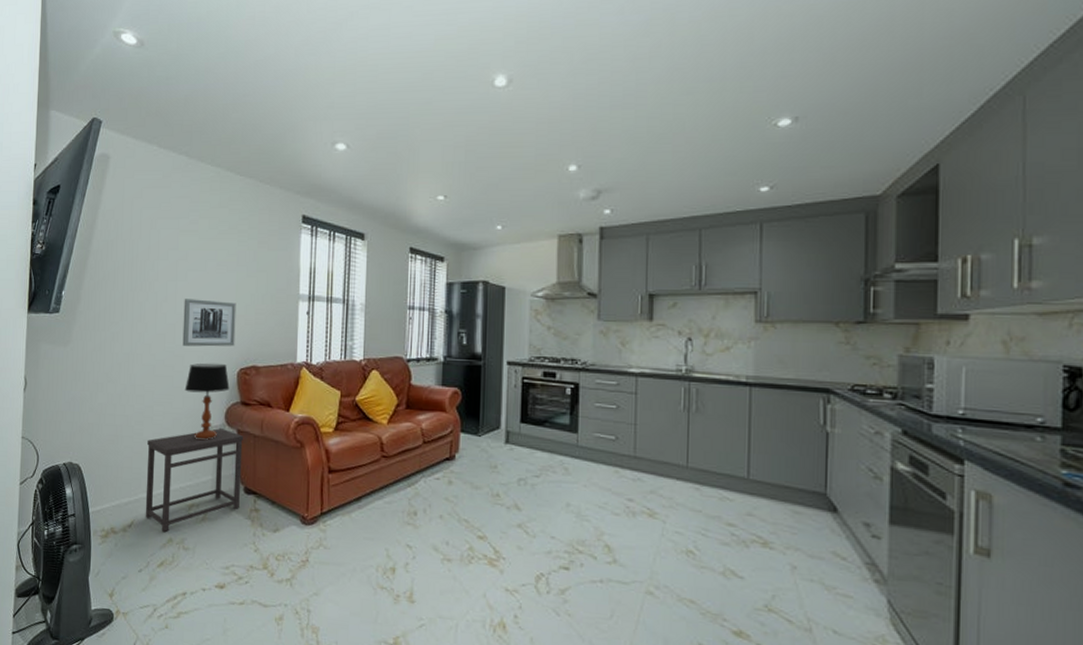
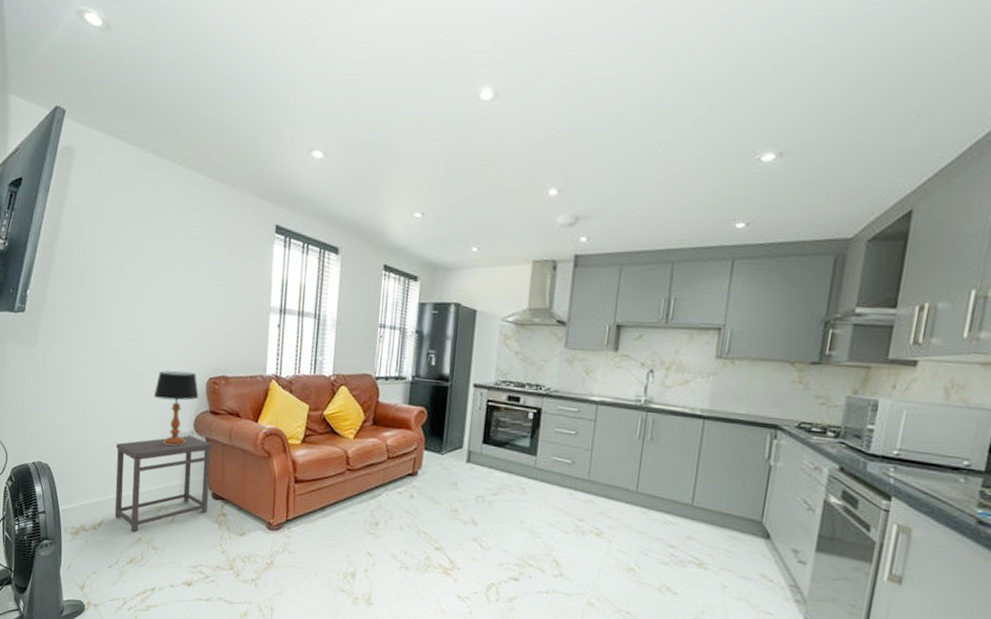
wall art: present [182,299,236,347] -> none [151,305,207,356]

